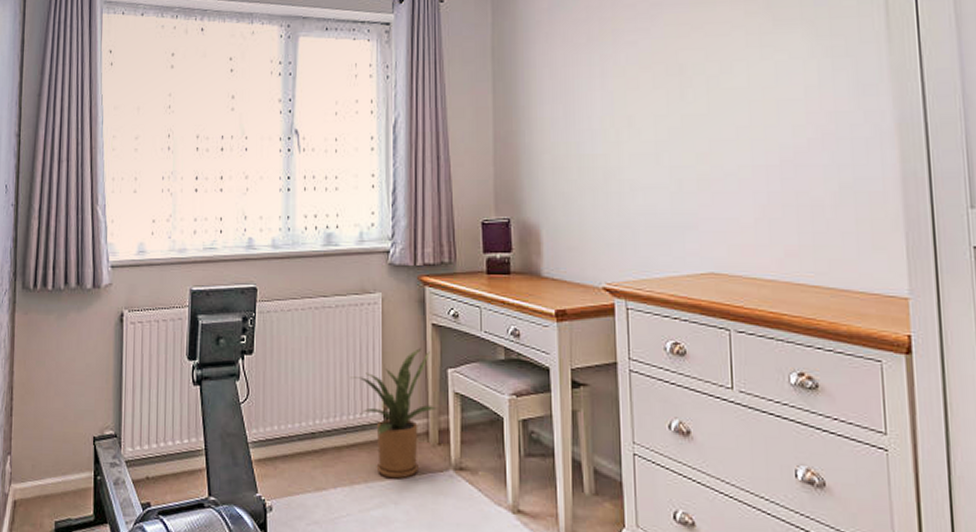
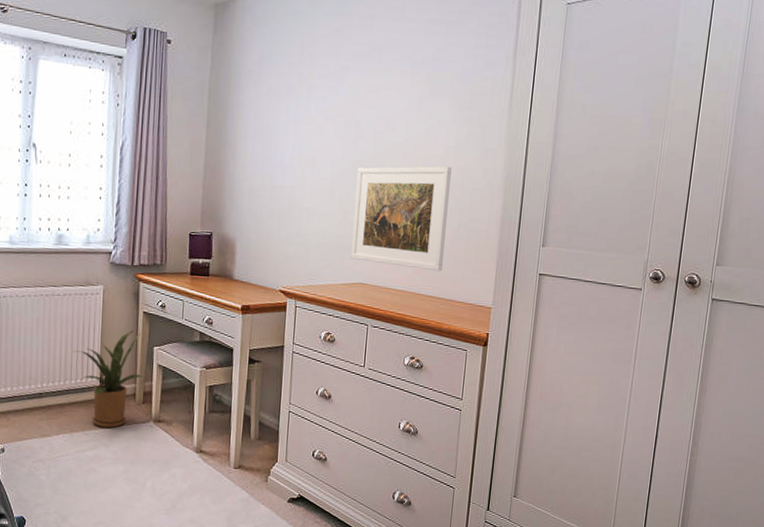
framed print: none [689,111,826,252] -> present [350,166,452,272]

